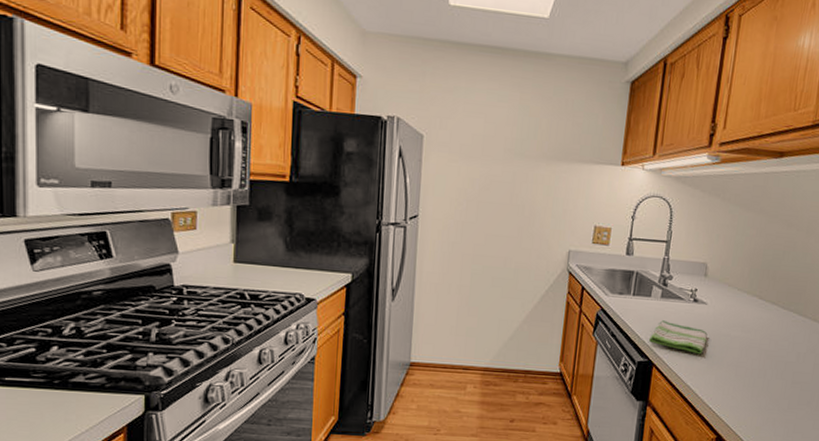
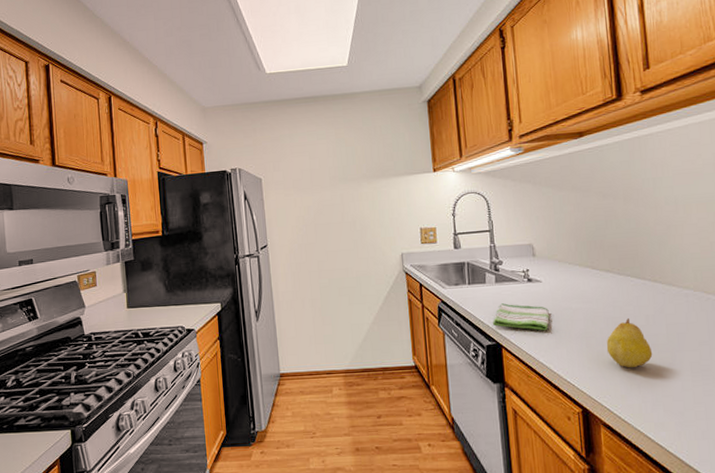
fruit: none [753,353,795,402] -> present [606,318,653,367]

